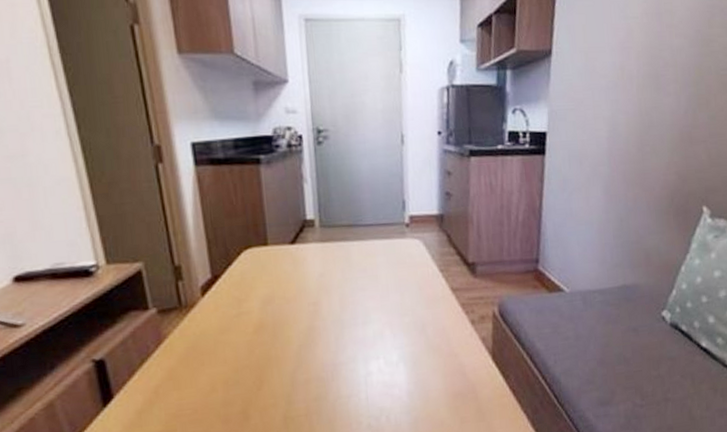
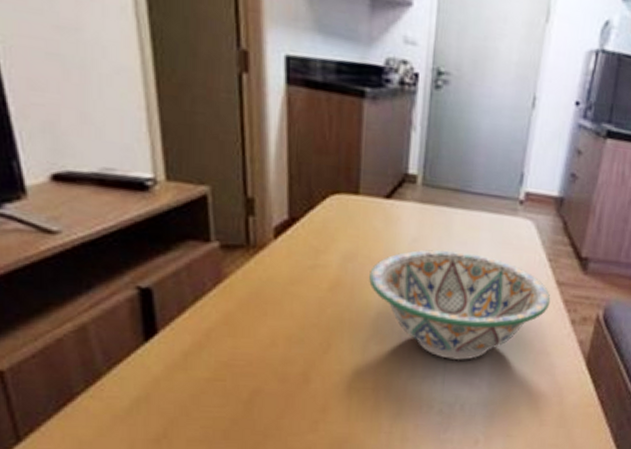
decorative bowl: none [287,277,449,376] -> present [369,250,551,360]

